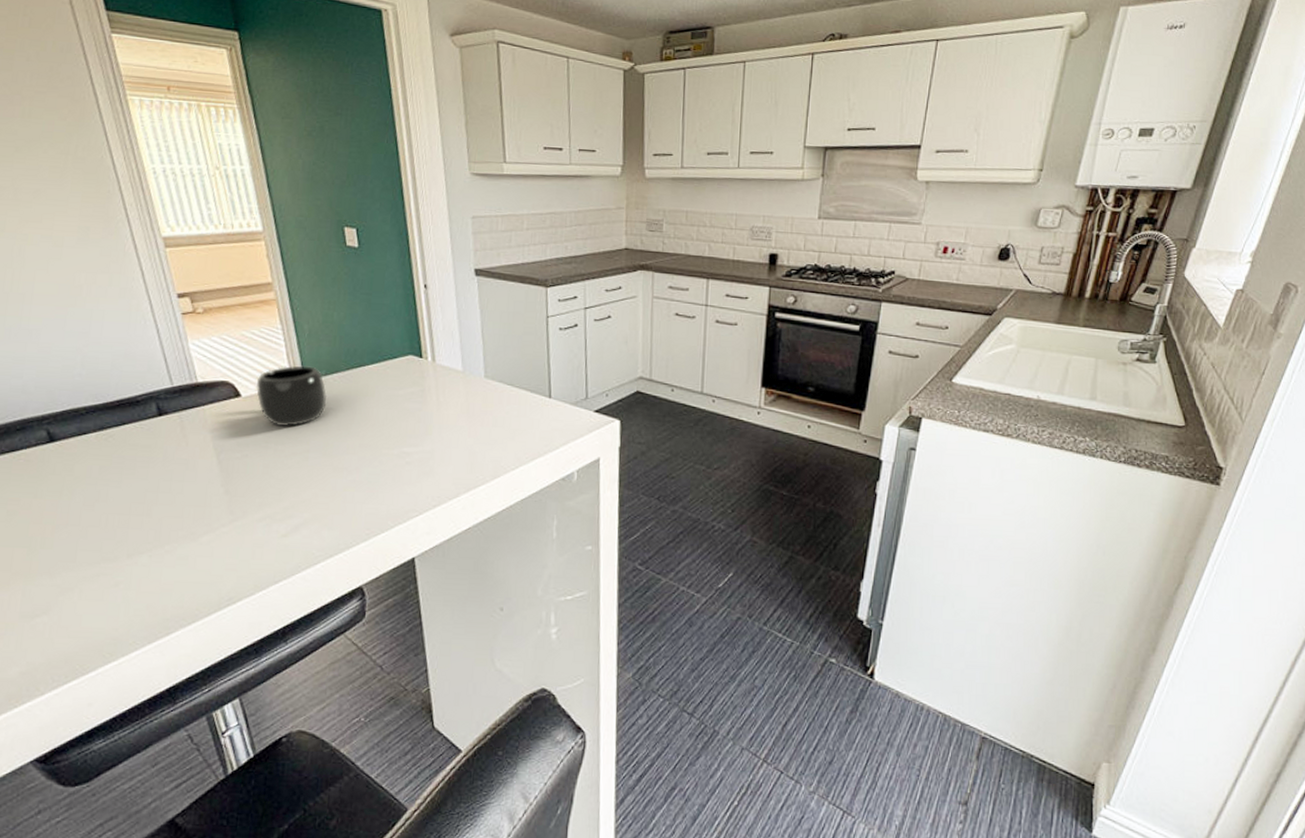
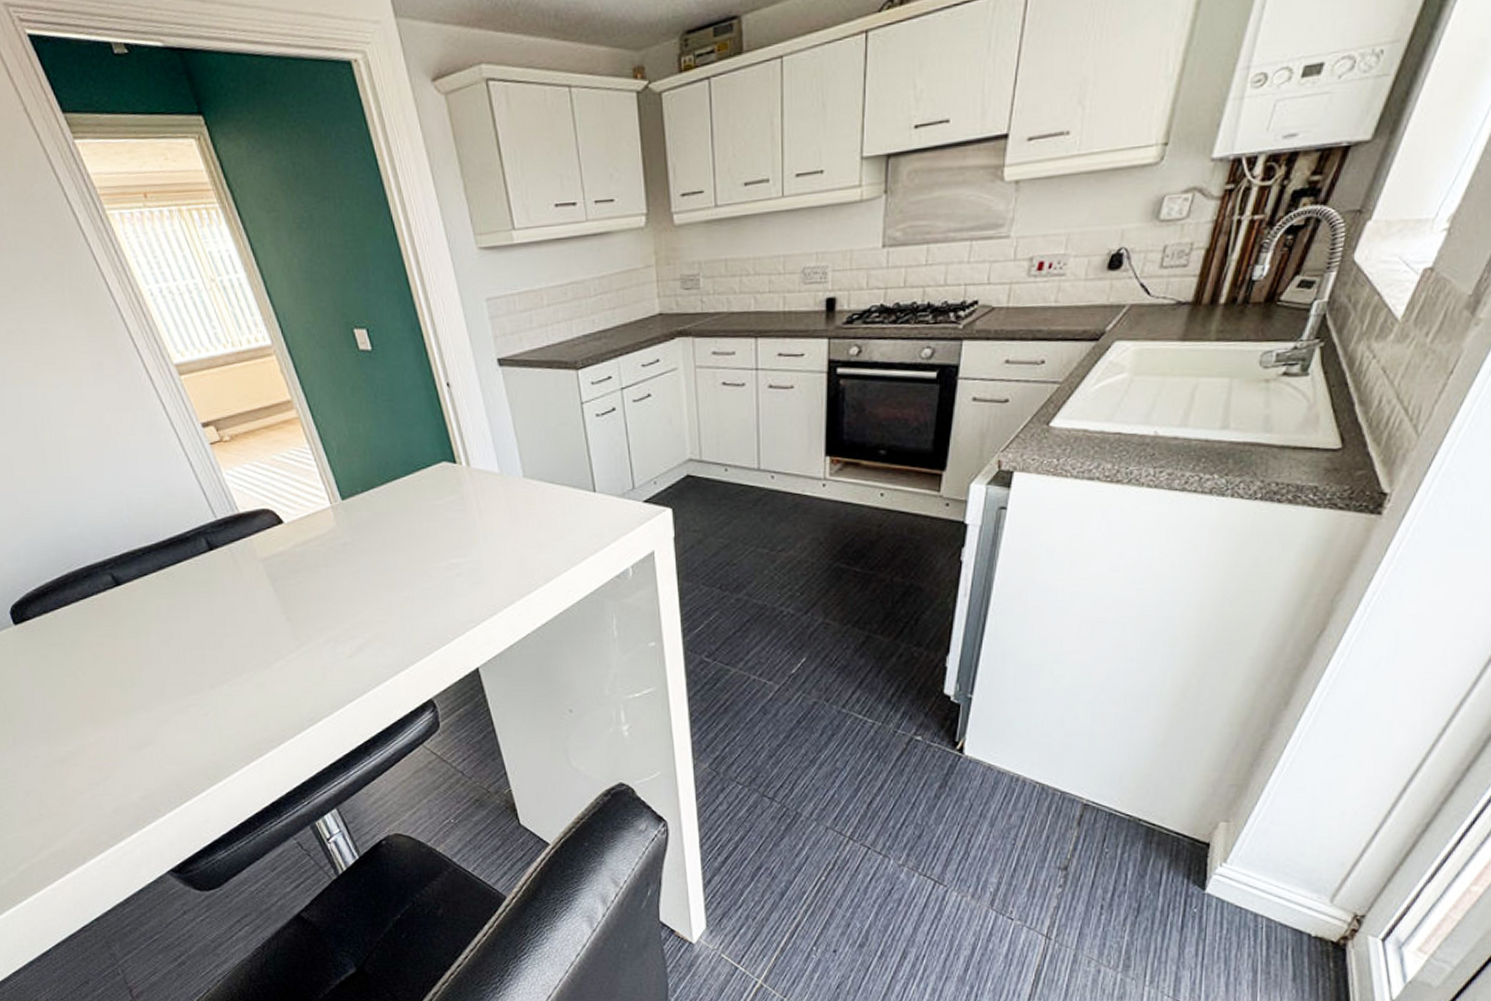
mug: present [255,365,328,426] -> none [295,484,368,549]

